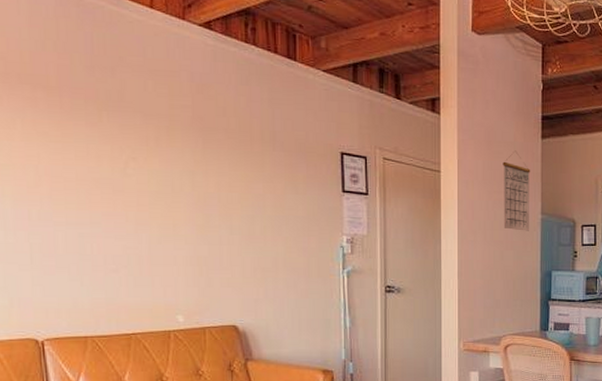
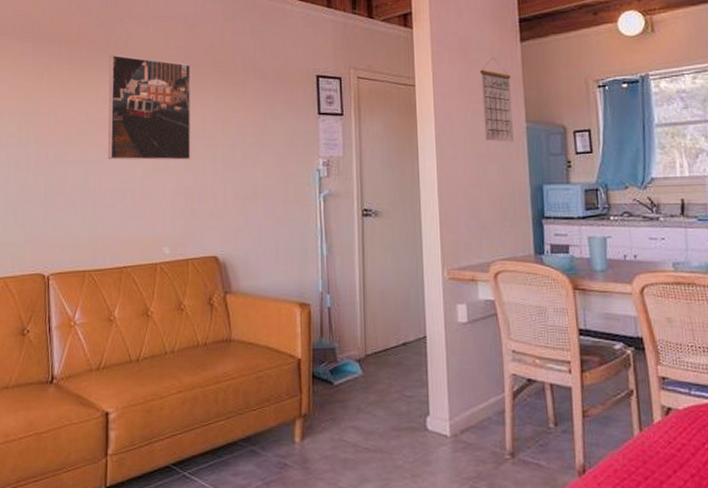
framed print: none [100,107,204,229] -> present [108,55,191,161]

